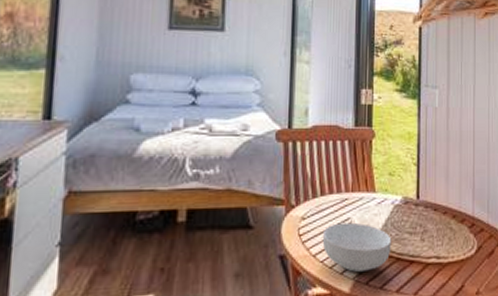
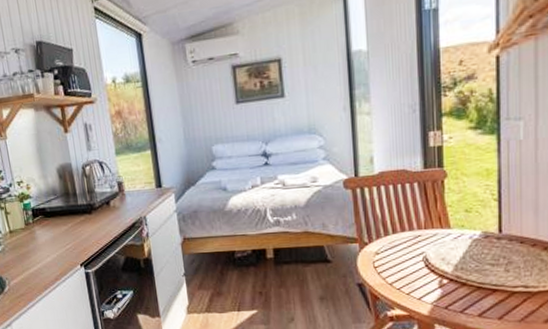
cereal bowl: present [322,222,392,273] -> none [397,256,471,299]

